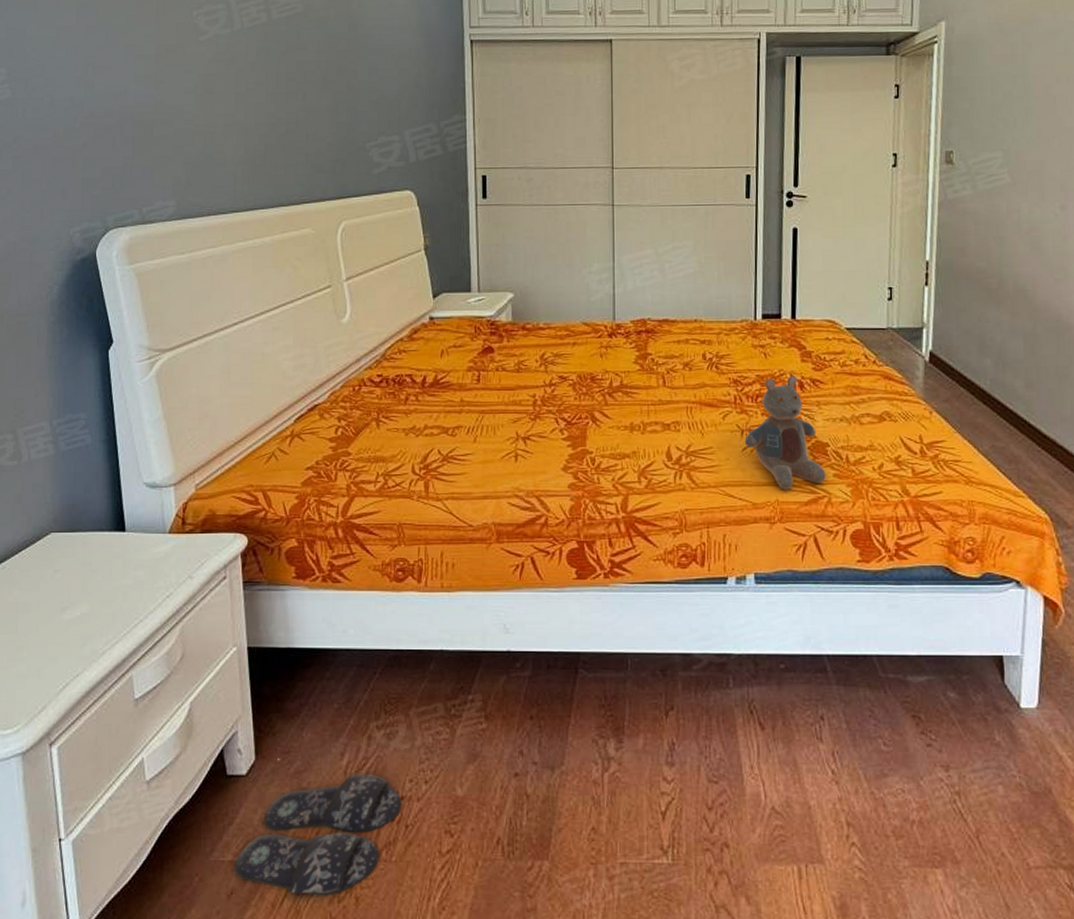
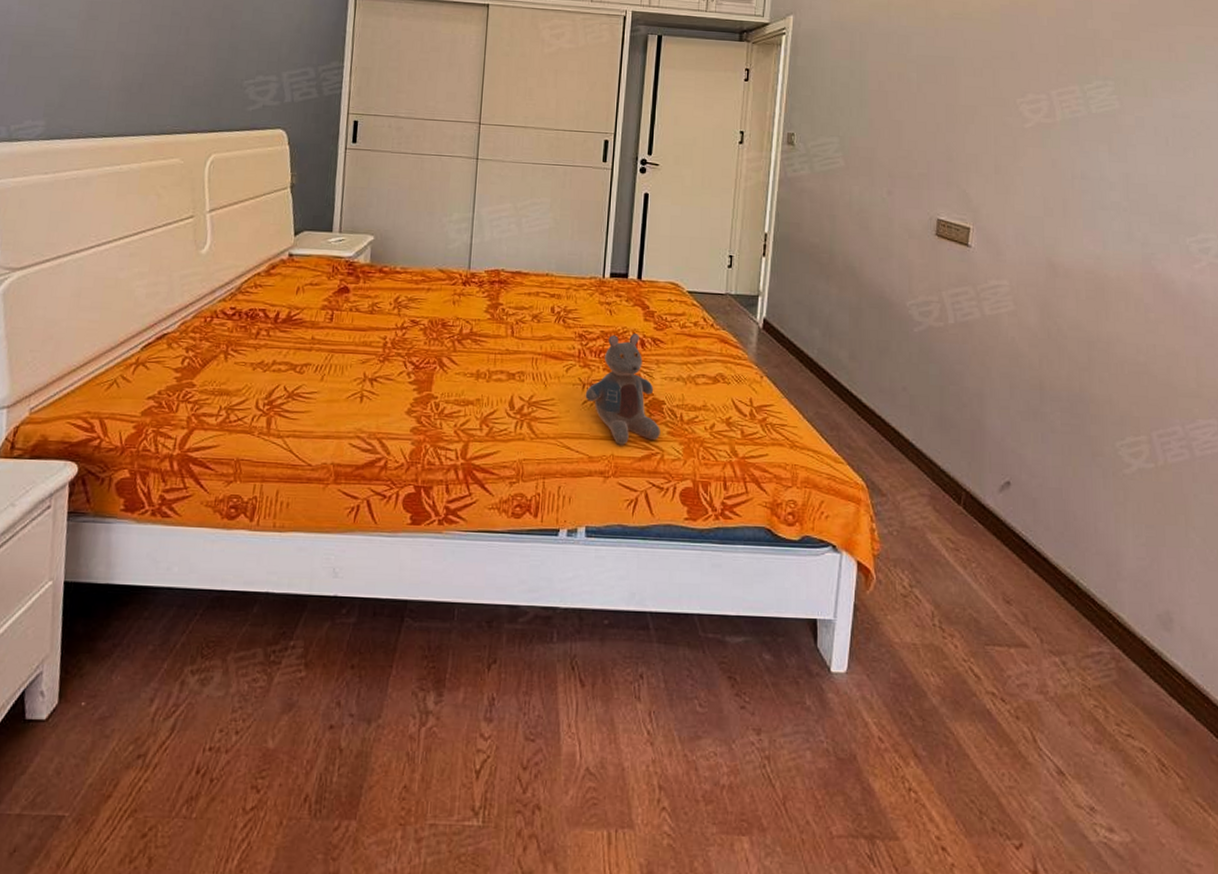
slippers: present [234,775,401,896] -> none [21,722,209,856]

